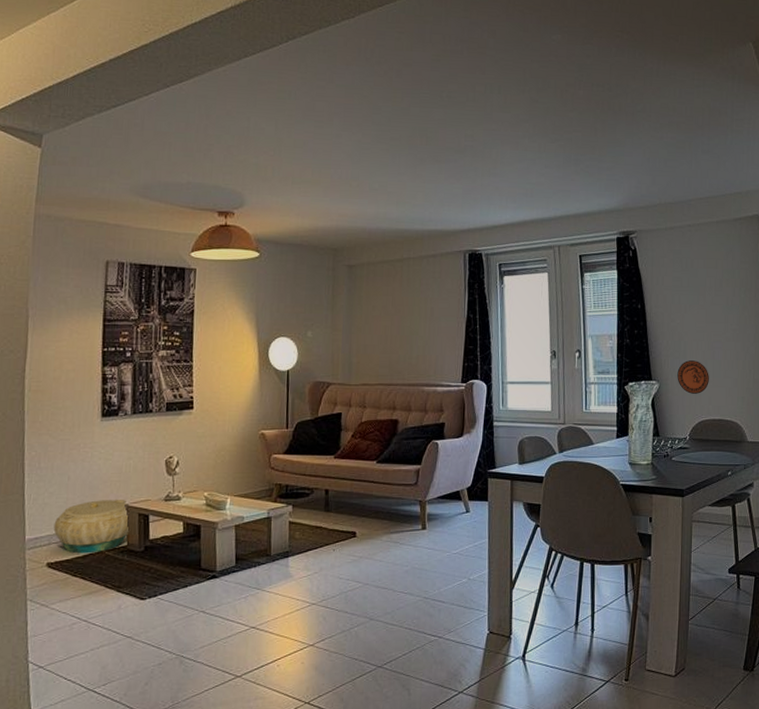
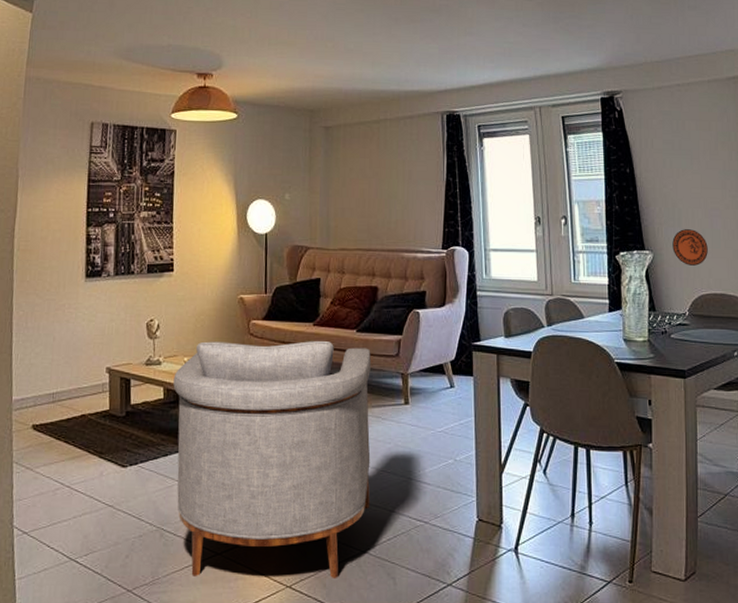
basket: present [53,499,131,554] -> none [39,361,113,417]
armchair: none [193,472,390,699] -> present [173,340,371,580]

